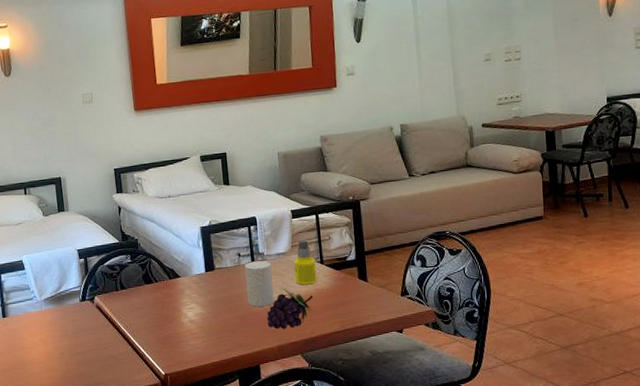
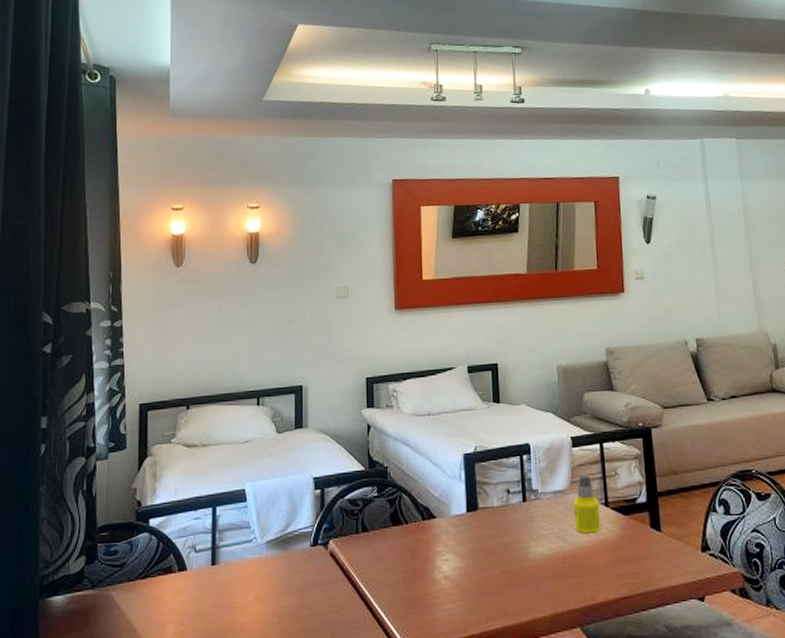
cup: present [245,261,274,307] -> none [514,500,549,561]
fruit: present [266,288,314,330] -> none [539,537,597,593]

